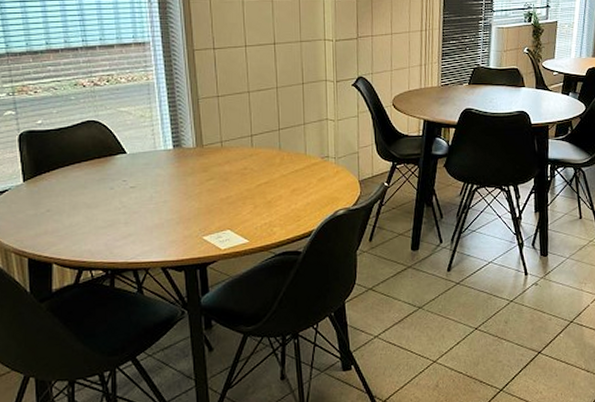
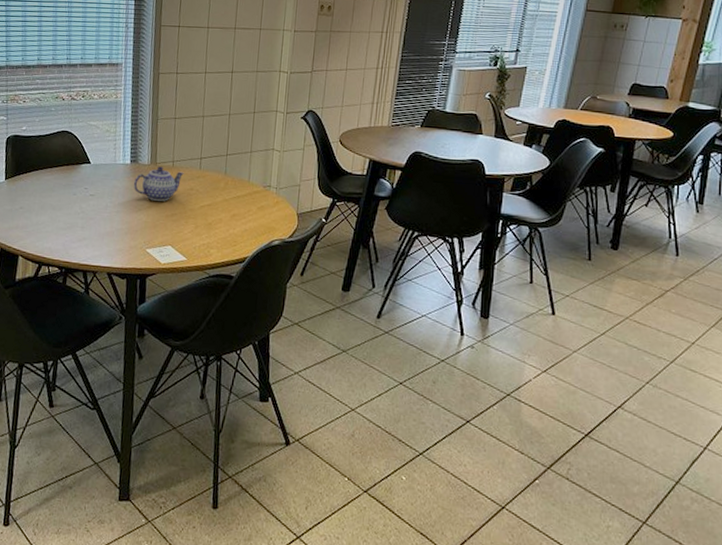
teapot: none [179,148,235,185] -> present [133,166,184,201]

